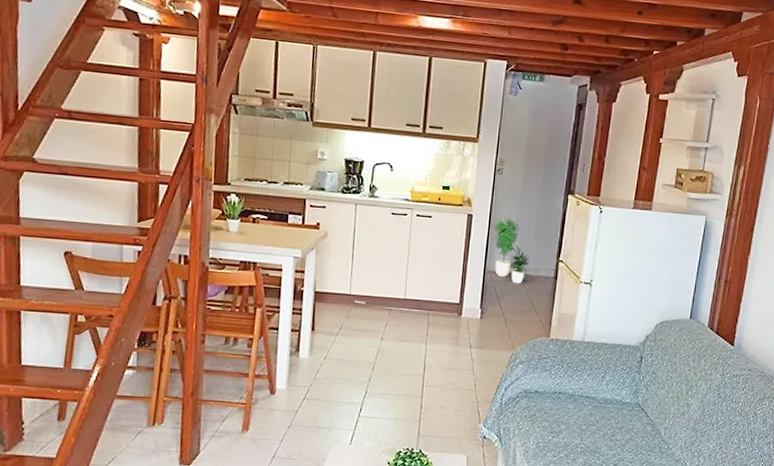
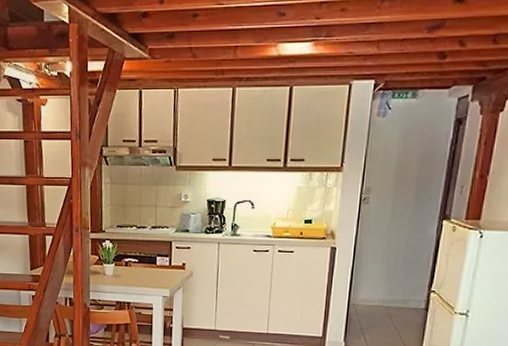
potted plant: present [493,217,531,284] -> none [358,248,399,317]

